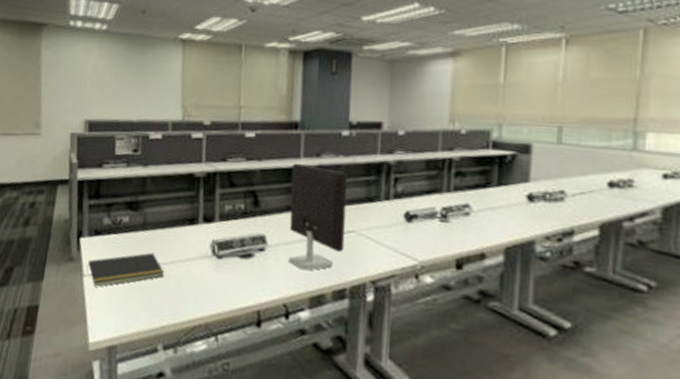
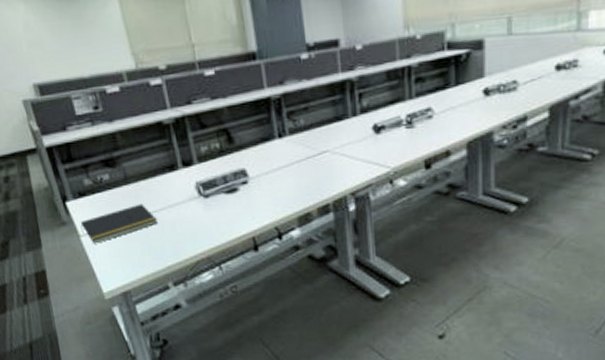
computer monitor: present [288,163,348,271] -> none [258,94,322,195]

